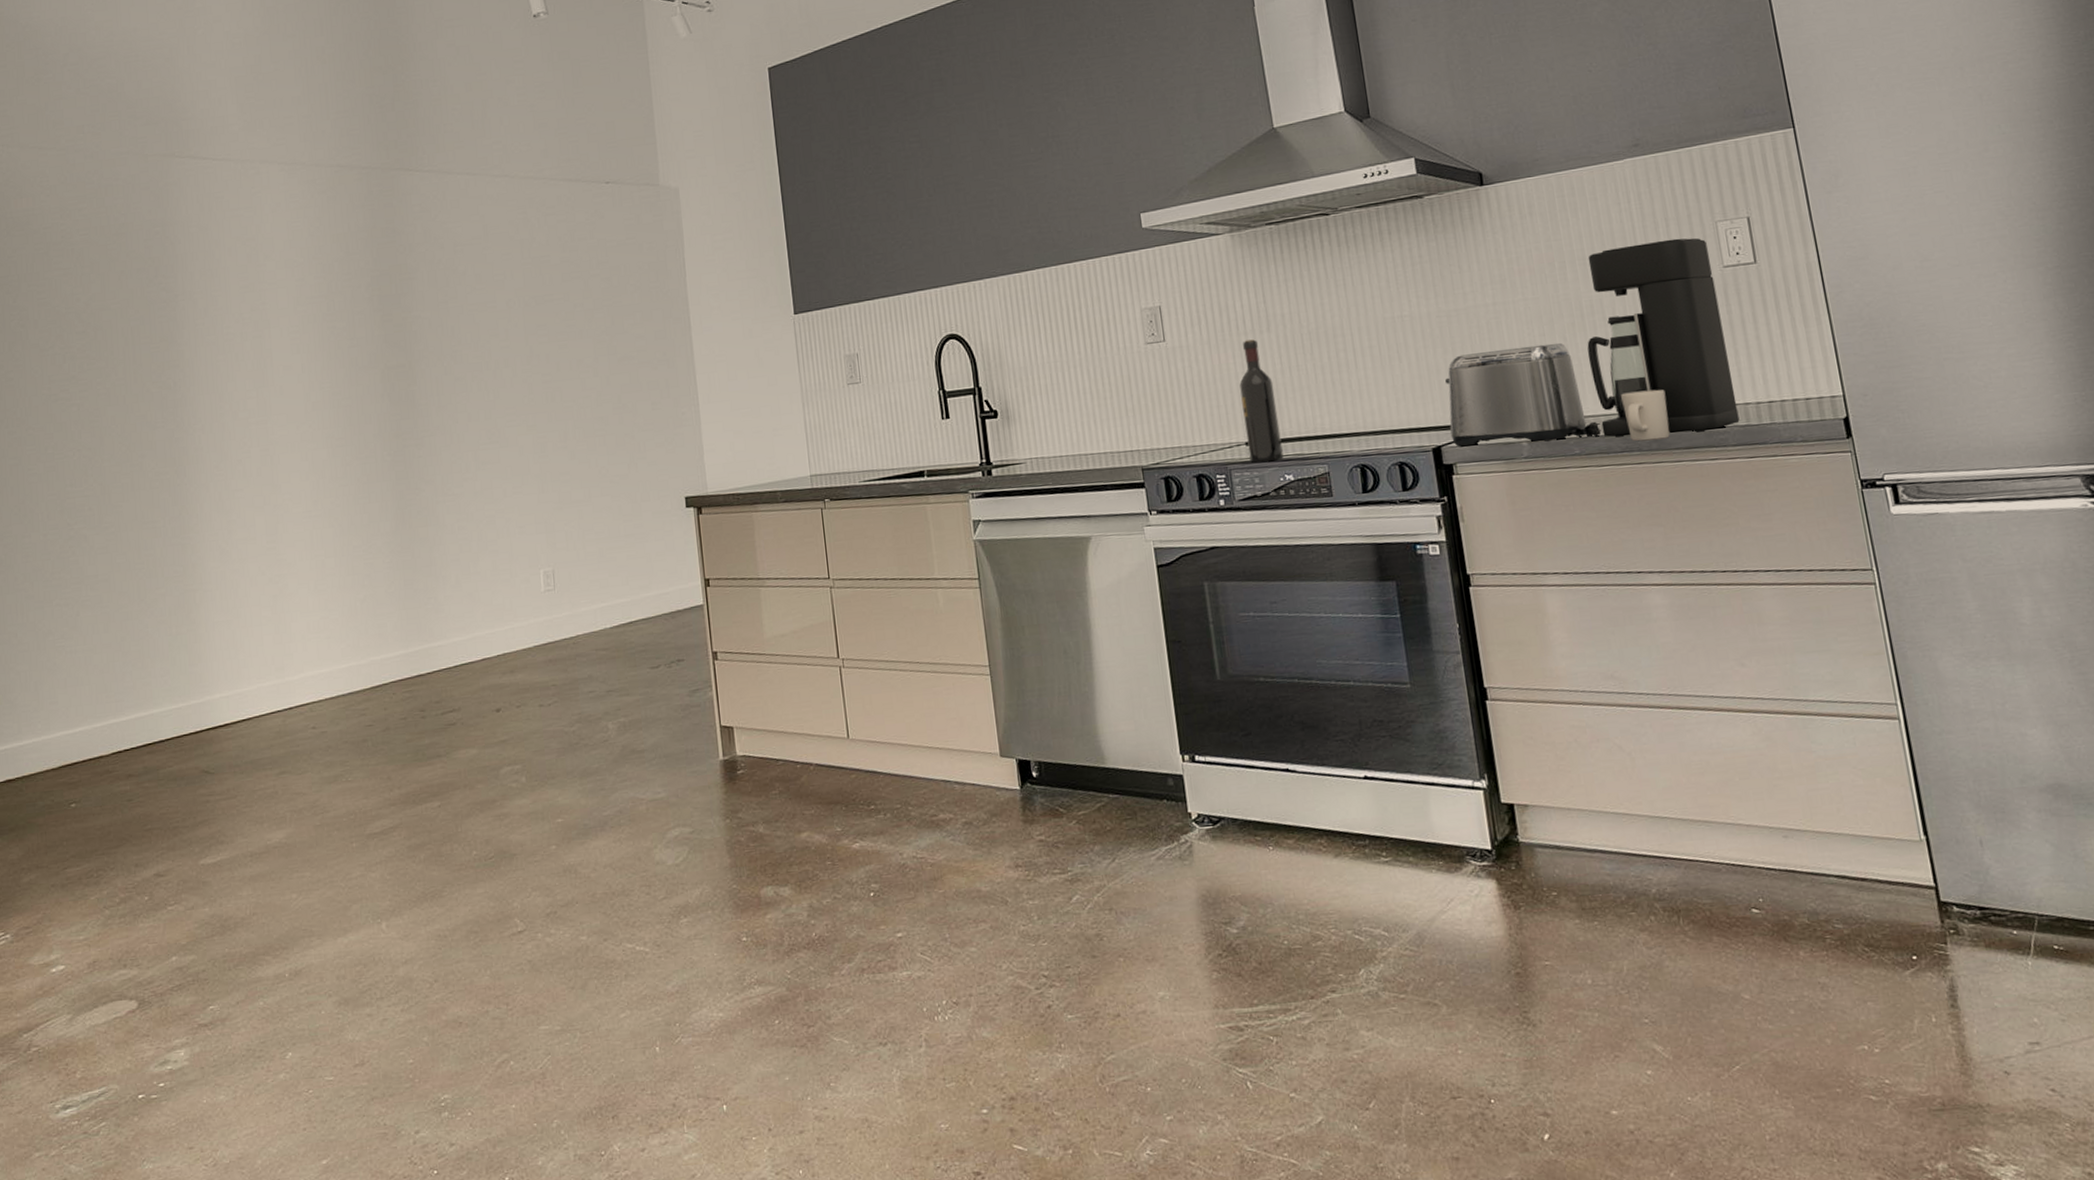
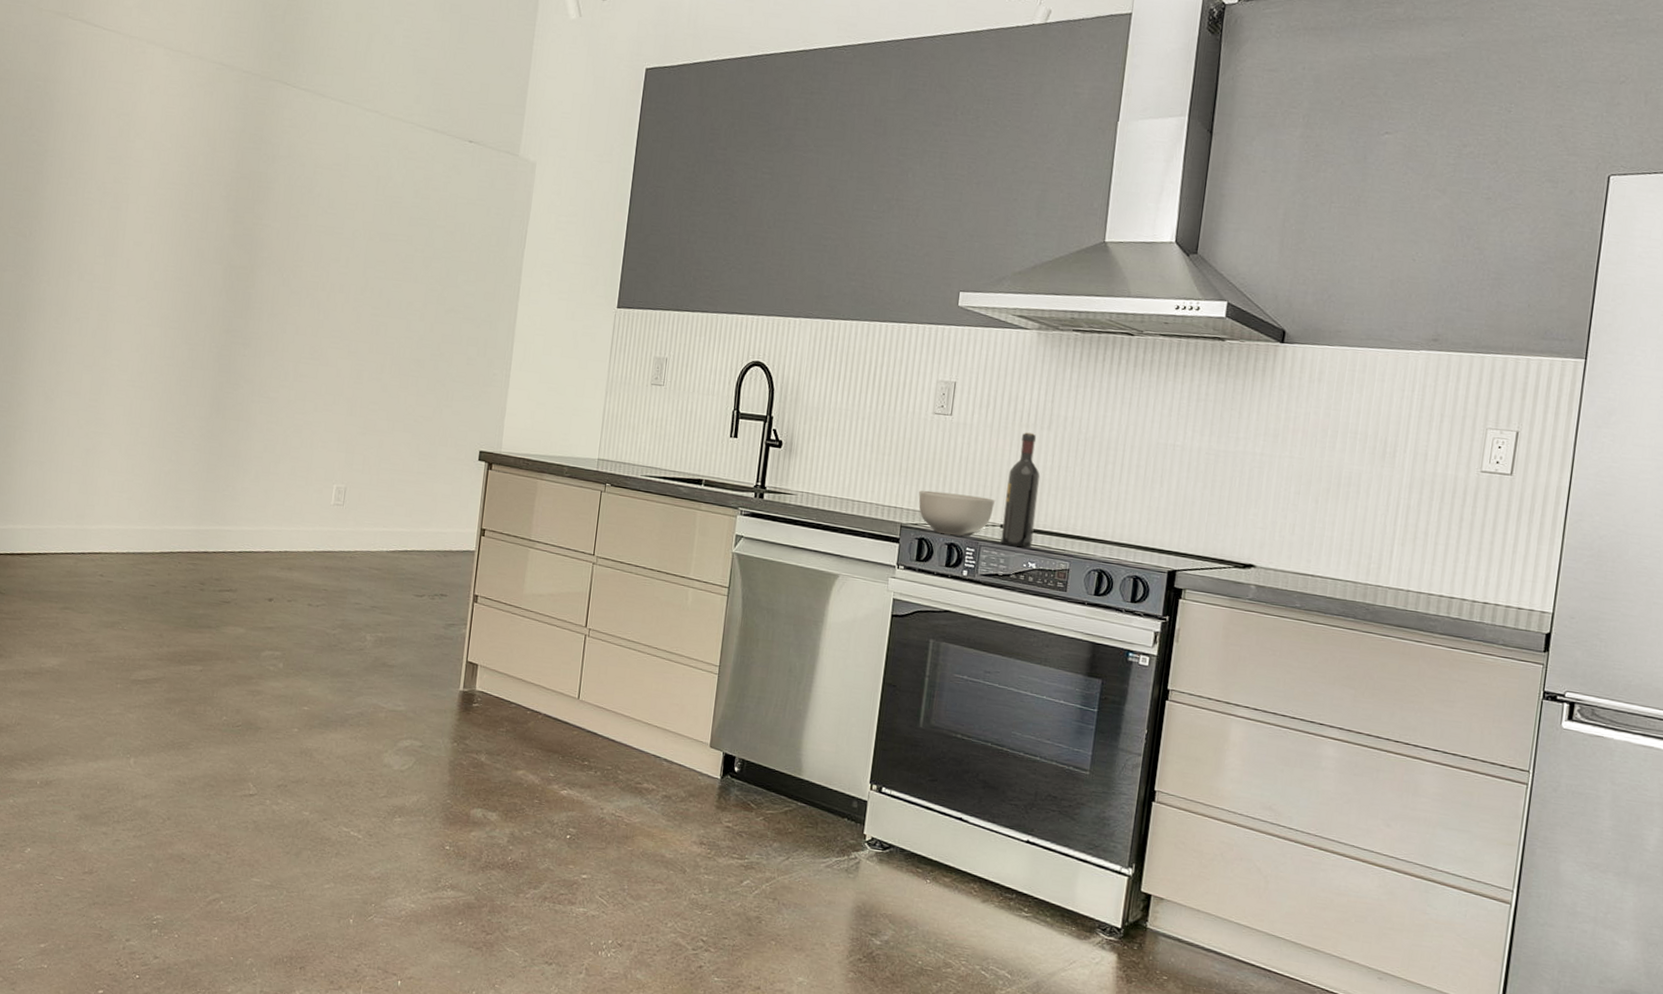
bowl: none [1151,417,1234,468] -> present [918,490,996,537]
toaster: present [1445,342,1601,447] -> none [1187,493,1326,596]
coffee maker: present [1587,238,1740,438] -> none [1326,429,1473,616]
mug: present [1621,389,1670,442] -> none [1349,563,1394,613]

